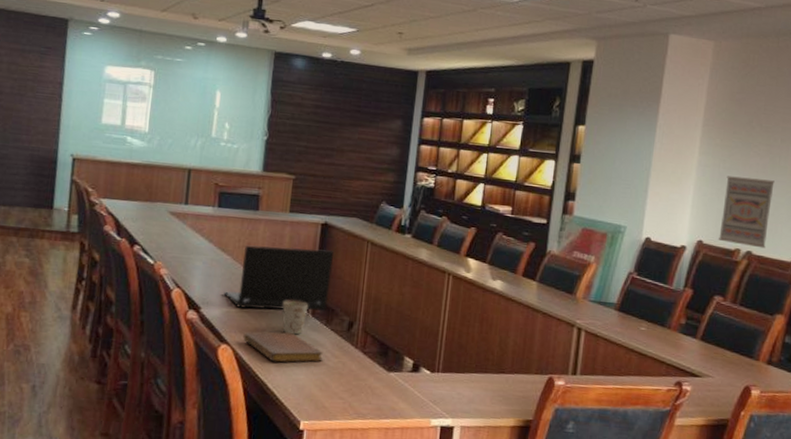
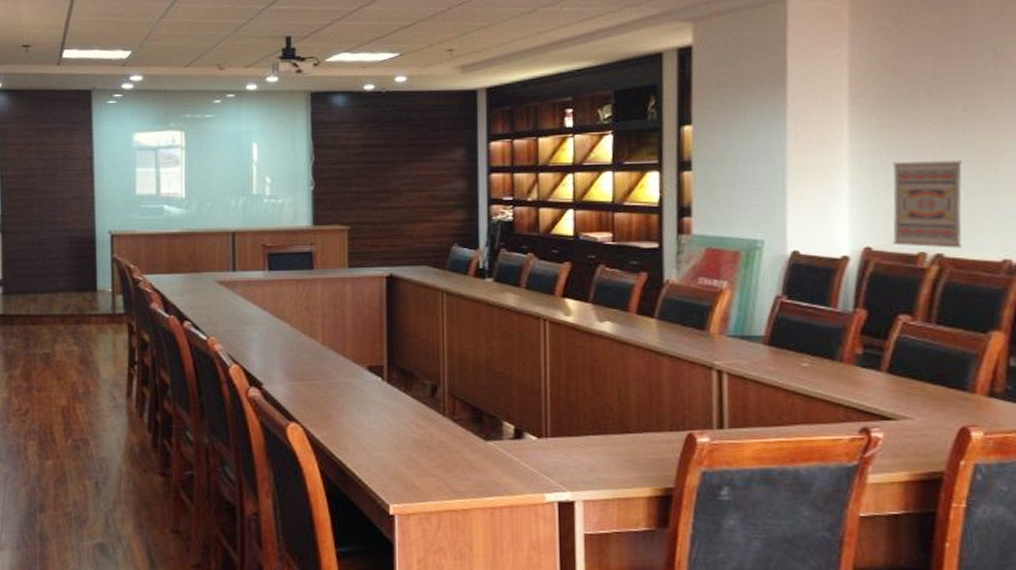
laptop: present [223,245,333,312] -> none [286,305,405,380]
notebook: present [243,331,323,363] -> none [313,404,406,439]
mug: present [282,300,309,335] -> none [352,366,383,406]

